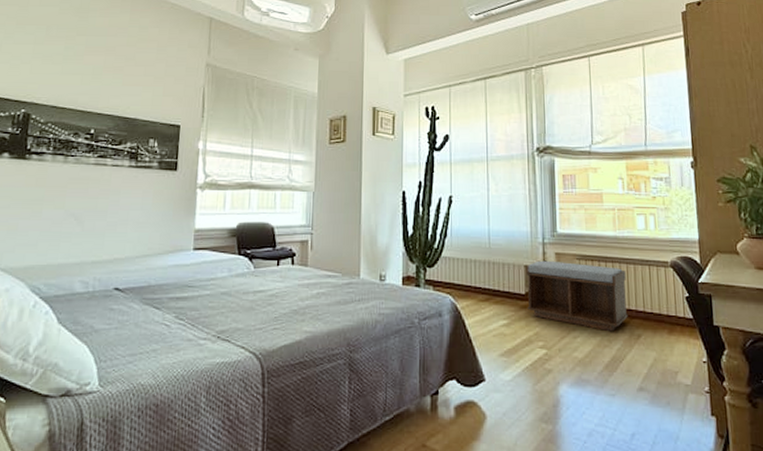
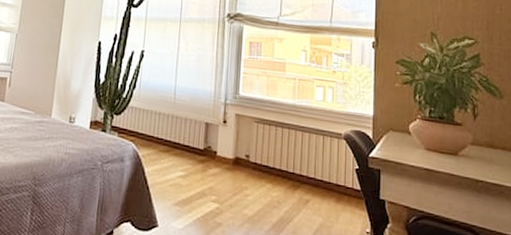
bench: present [526,260,628,332] -> none [204,119,300,194]

